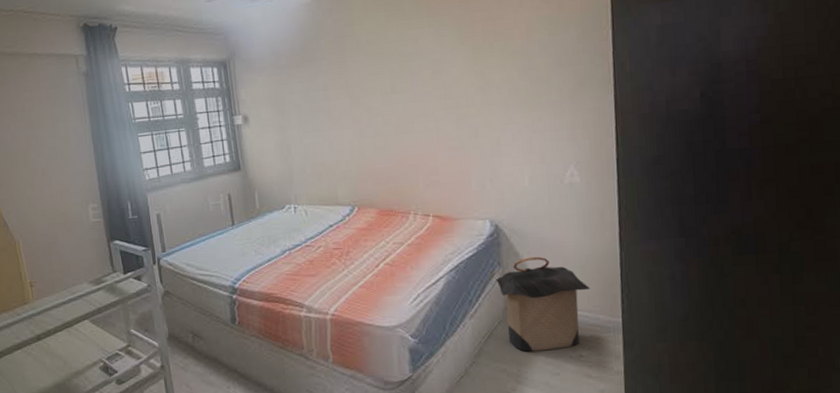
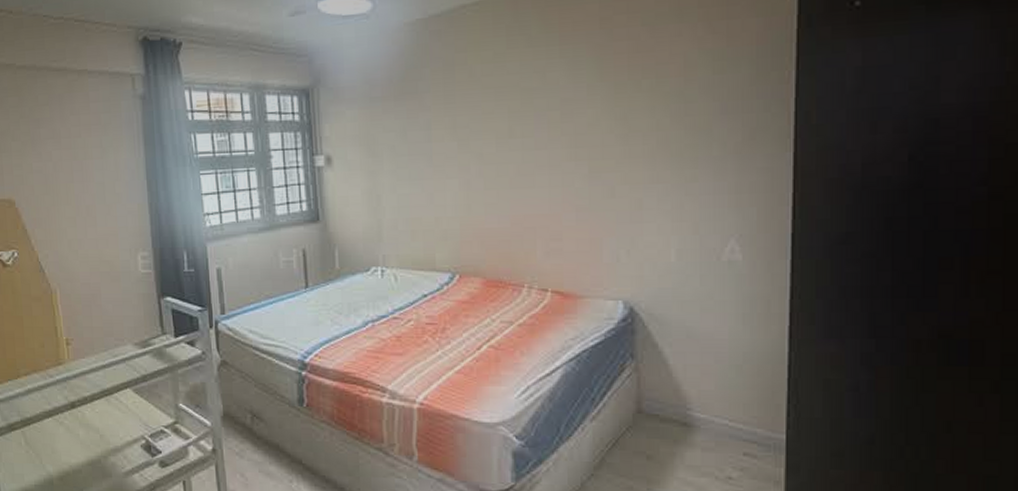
laundry hamper: present [496,256,591,352] -> none [627,350,748,468]

